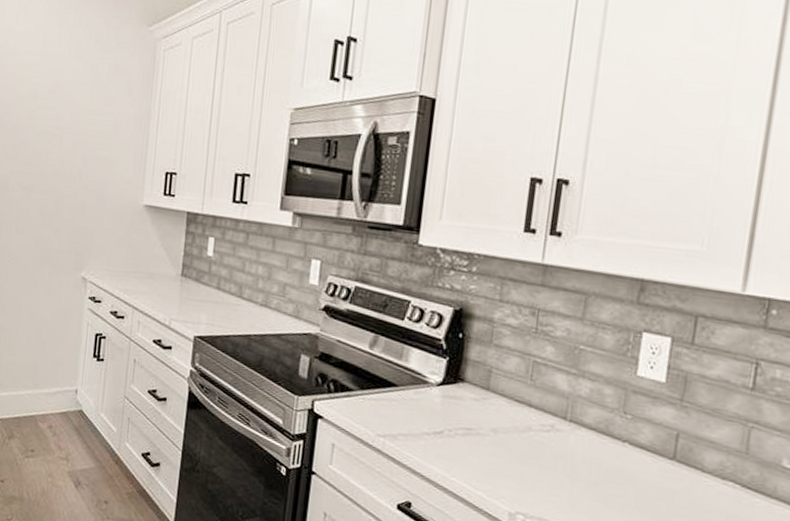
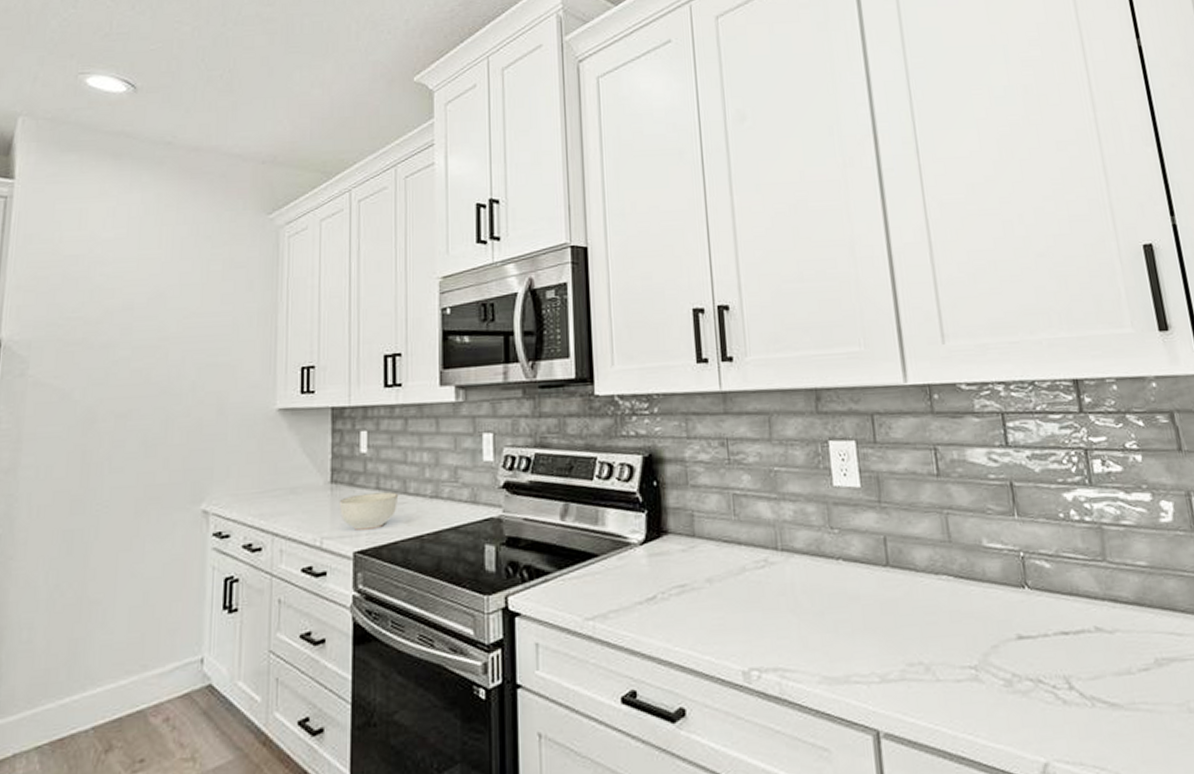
bowl: none [186,290,235,322] -> present [339,492,399,530]

